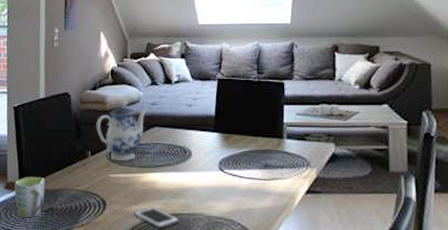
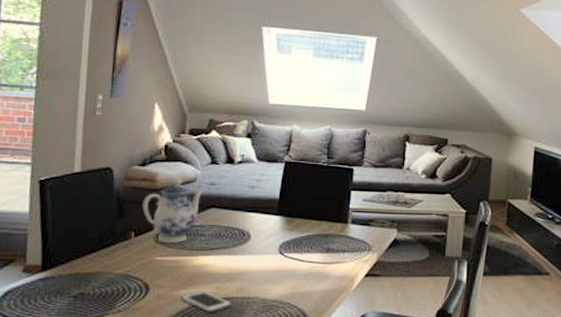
mug: present [14,177,45,217] -> none [35,259,76,304]

